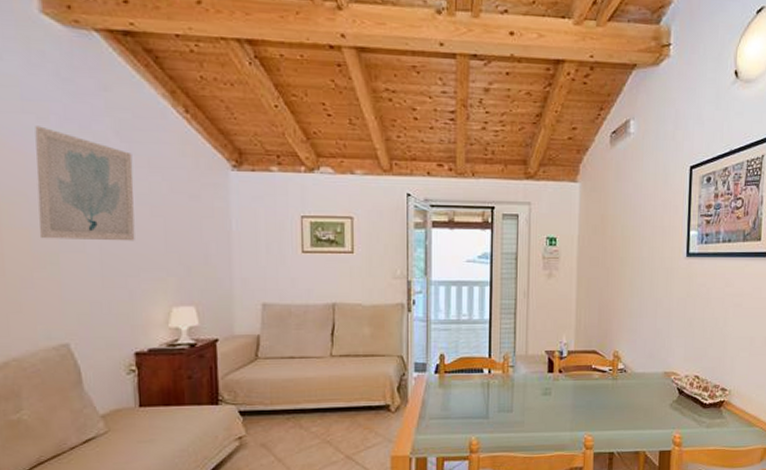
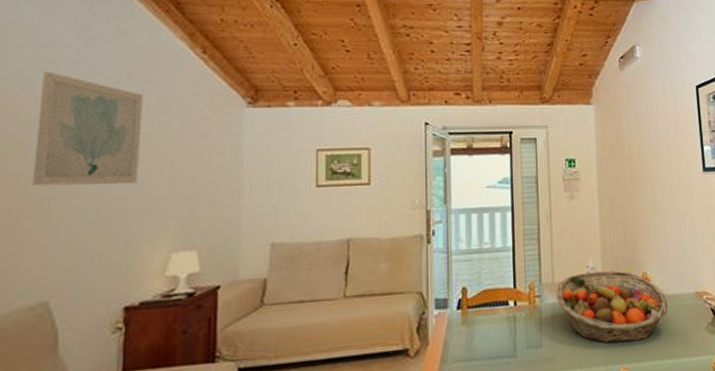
fruit basket: none [529,346,636,413] -> present [556,270,669,344]

